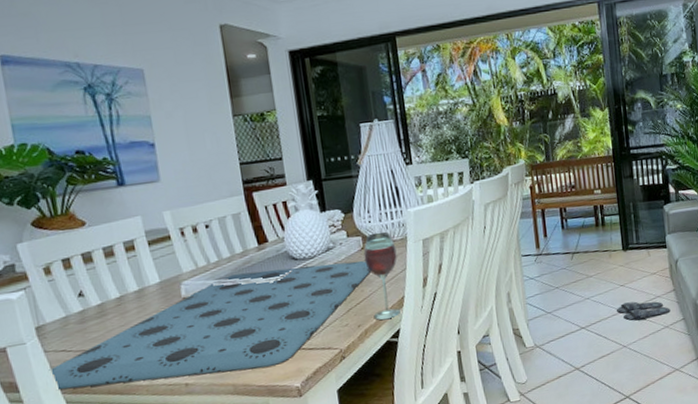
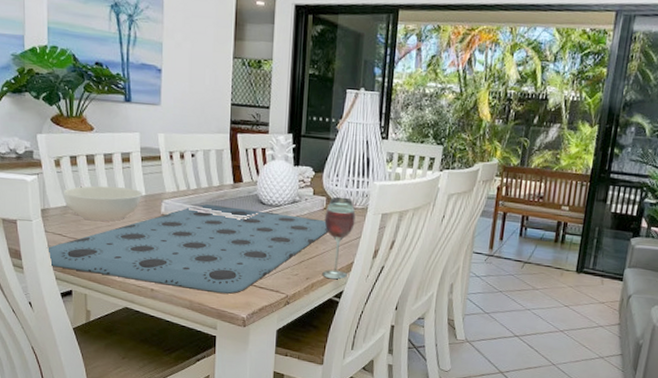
bowl: none [59,277,157,327] -> present [63,185,142,222]
slippers: present [617,301,671,321] -> none [555,323,610,345]

